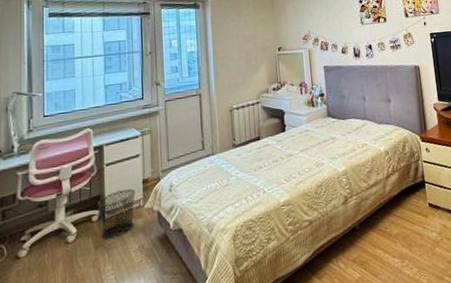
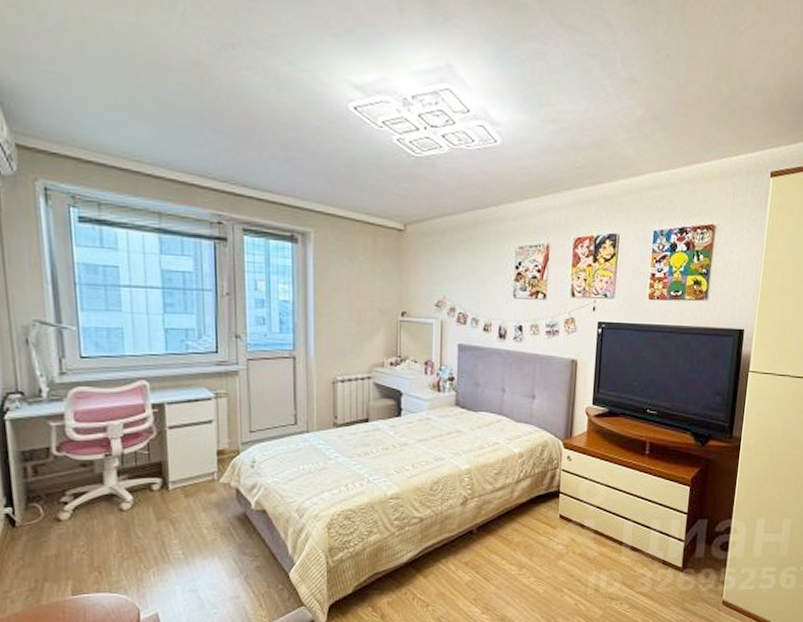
waste bin: present [98,188,136,239] -> none [159,458,208,511]

